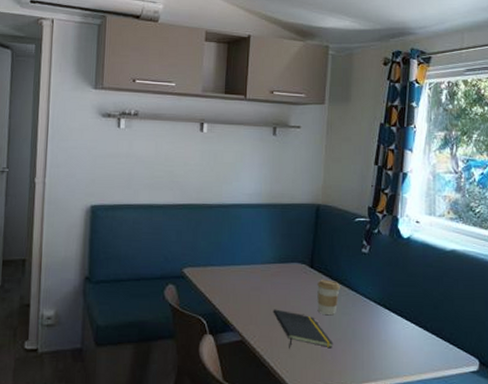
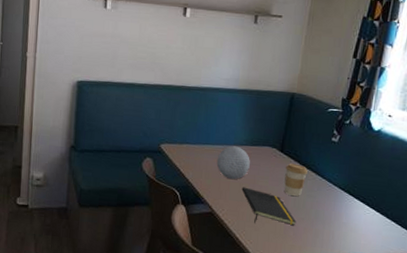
decorative ball: none [244,265,279,302] -> present [216,146,250,180]

